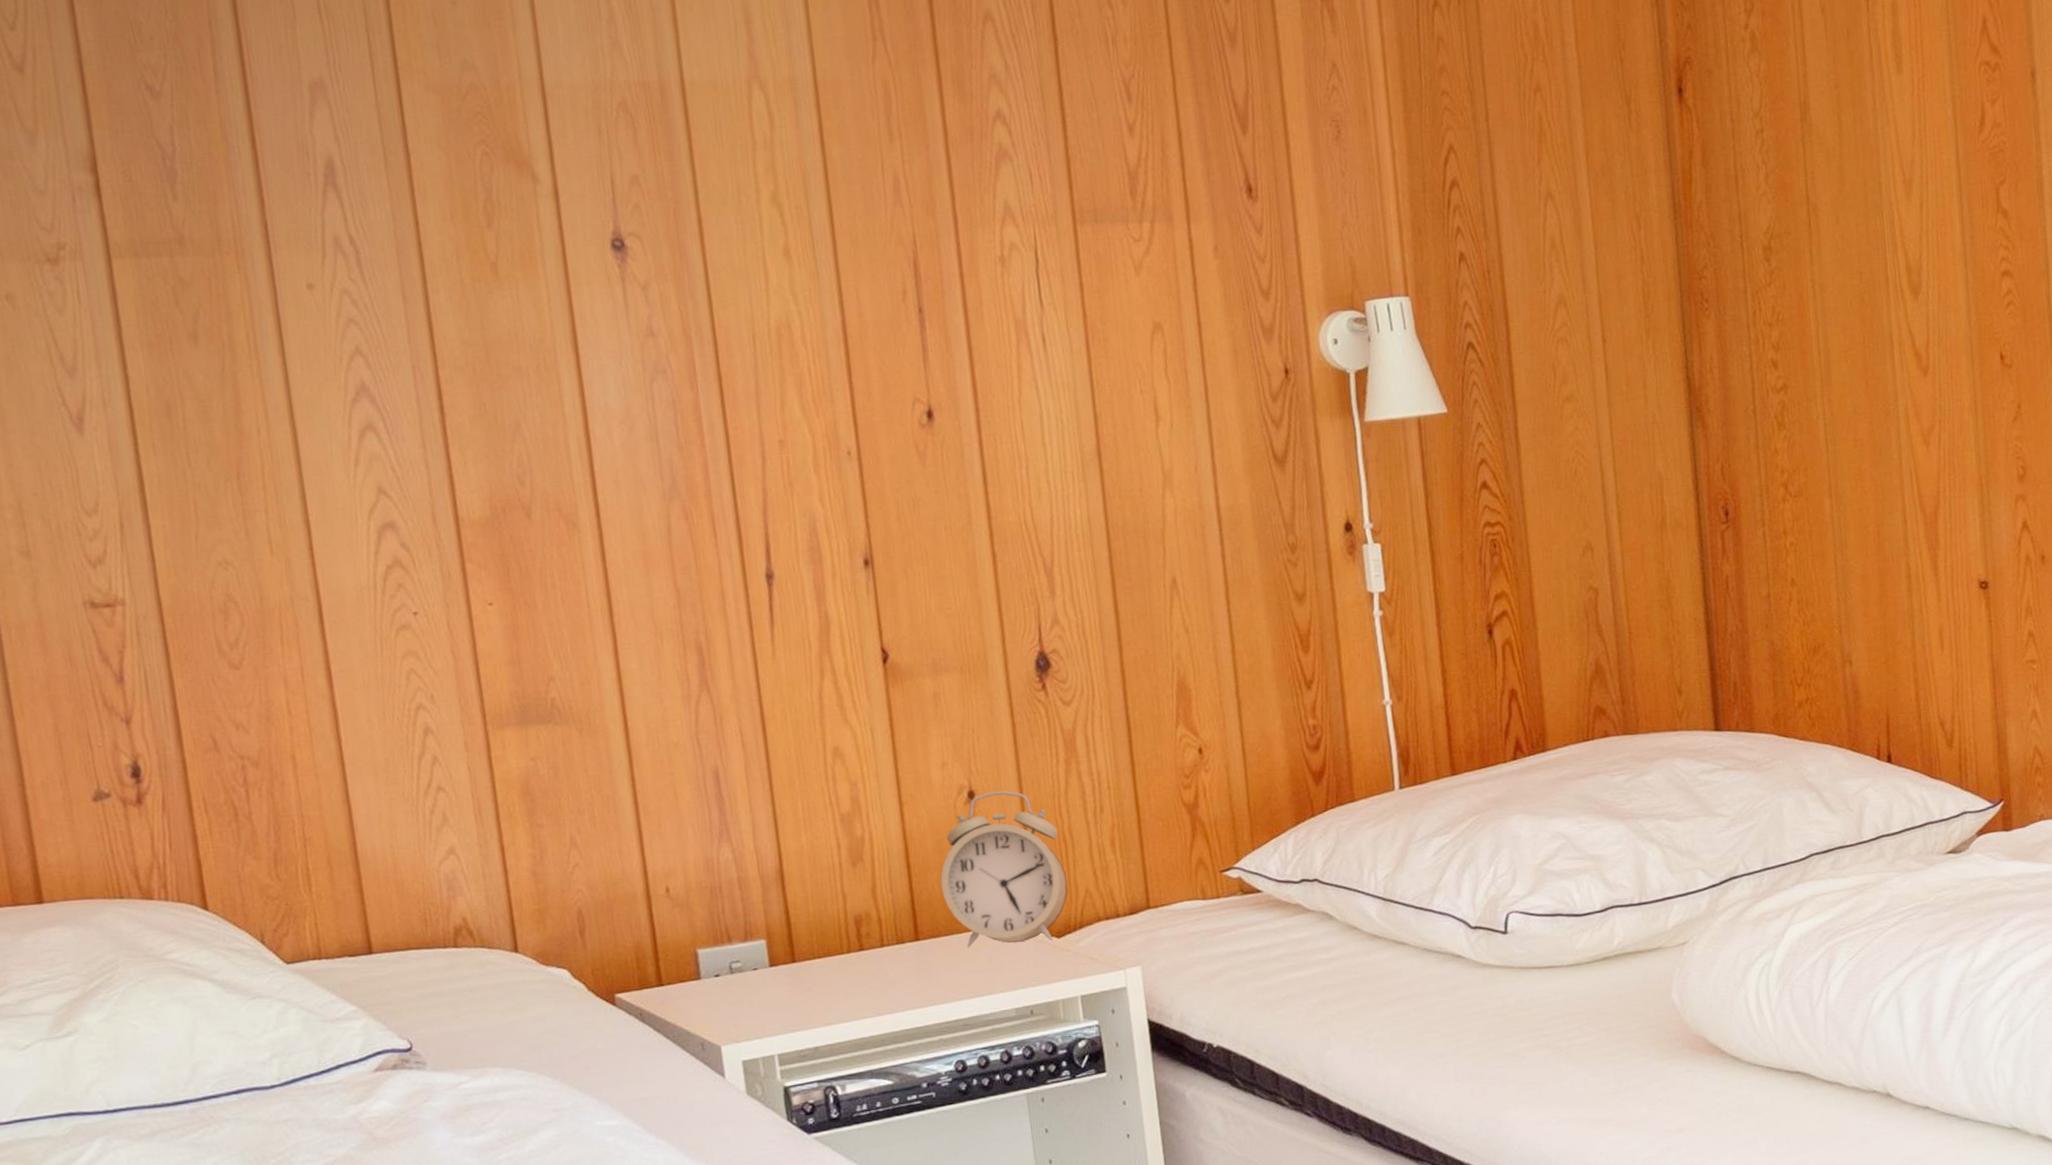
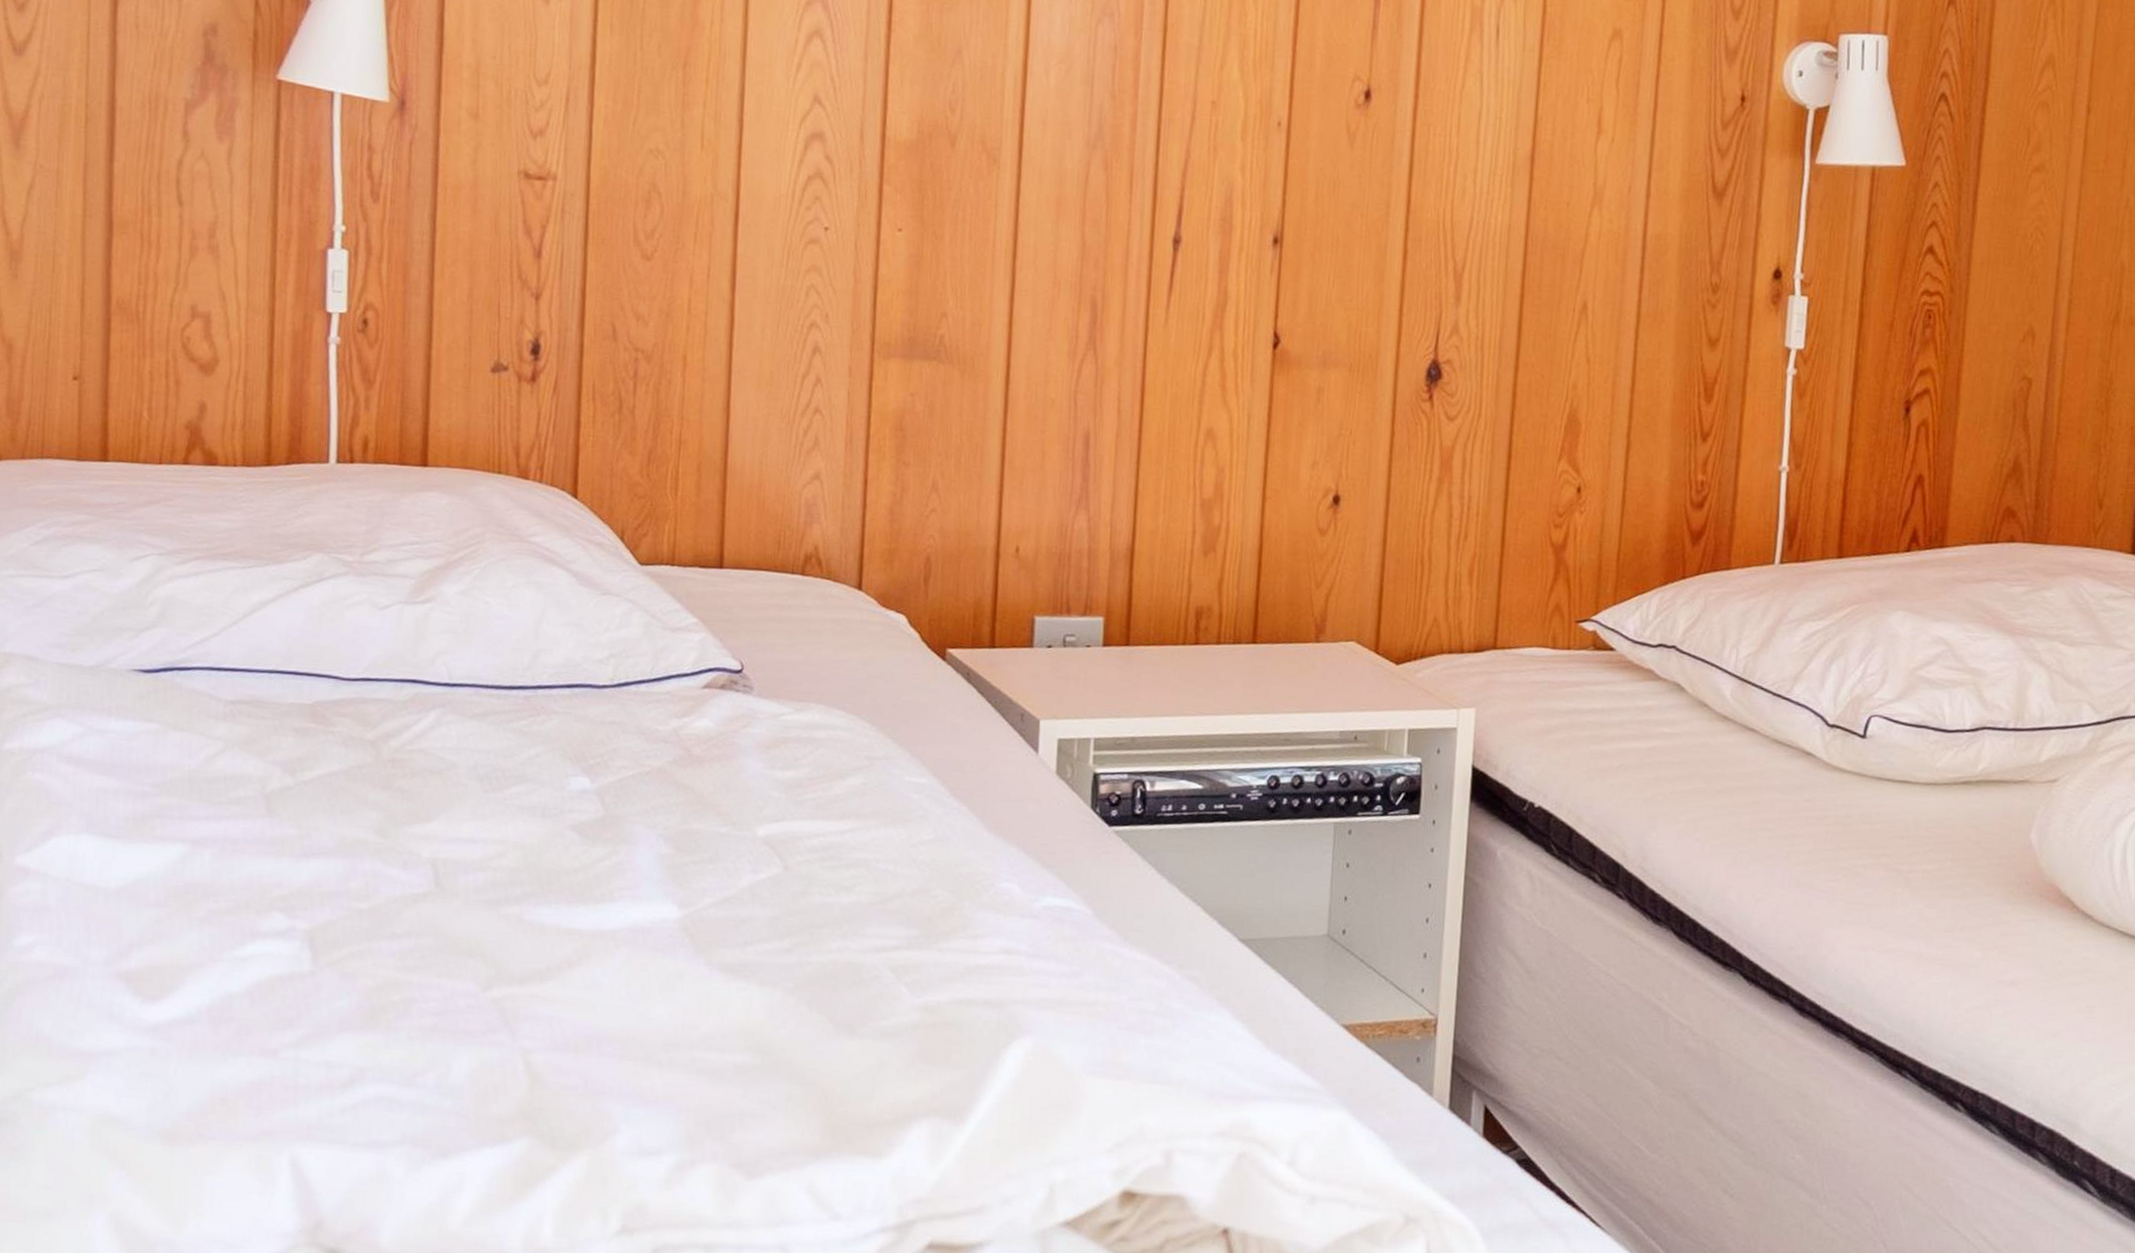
alarm clock: present [940,791,1068,948] -> none [1288,500,1418,666]

